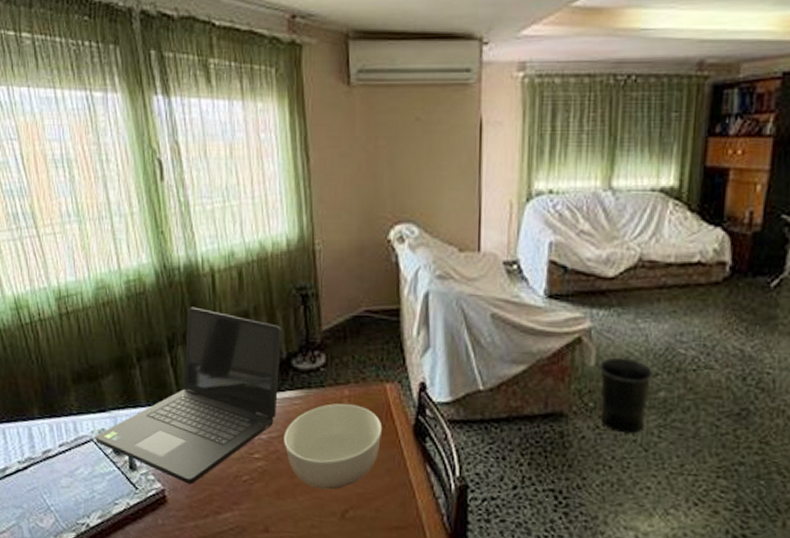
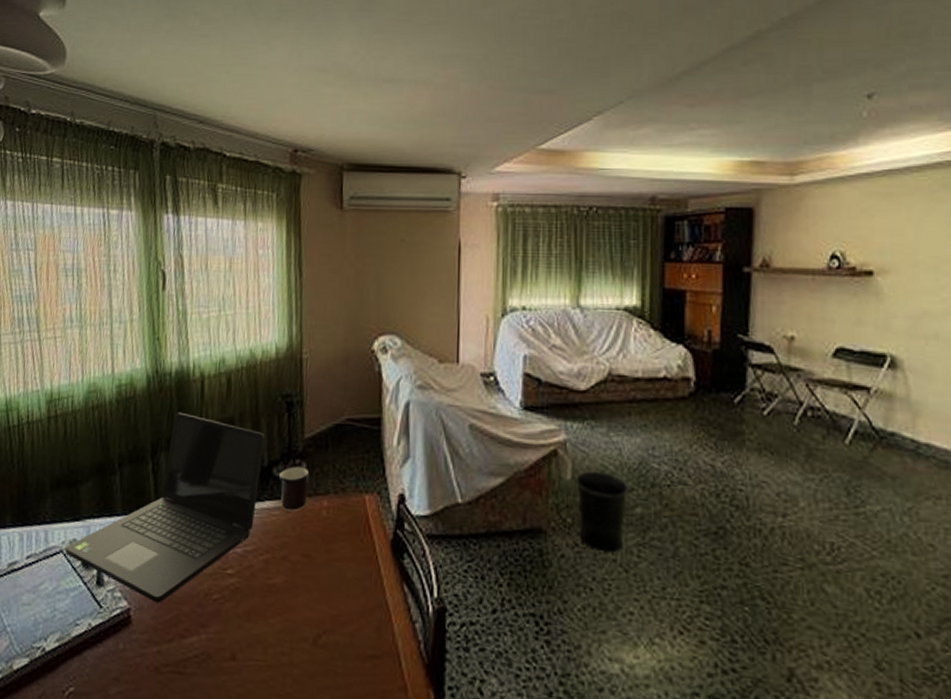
bowl: present [284,403,383,490] -> none [258,515,360,612]
mug: none [299,357,329,401] -> present [279,466,310,512]

